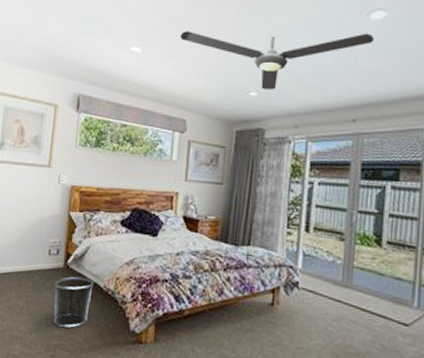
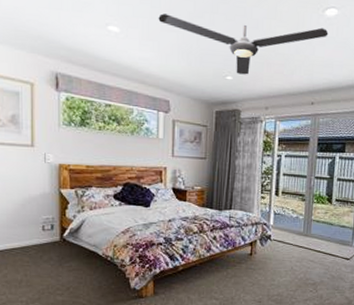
waste bin: present [53,276,94,328] -> none [52,247,92,294]

